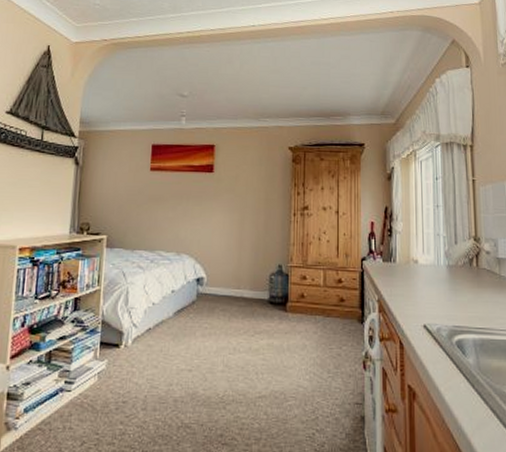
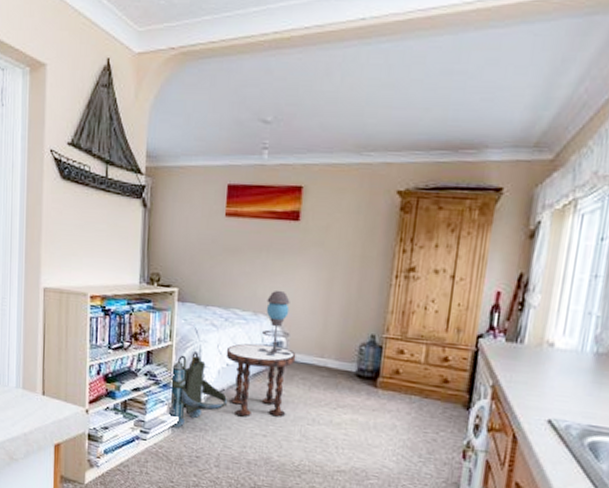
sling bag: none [94,294,154,374] -> present [168,352,228,428]
side table: none [152,281,216,354] -> present [226,343,296,417]
table lamp: none [181,231,212,292] -> present [258,290,292,356]

